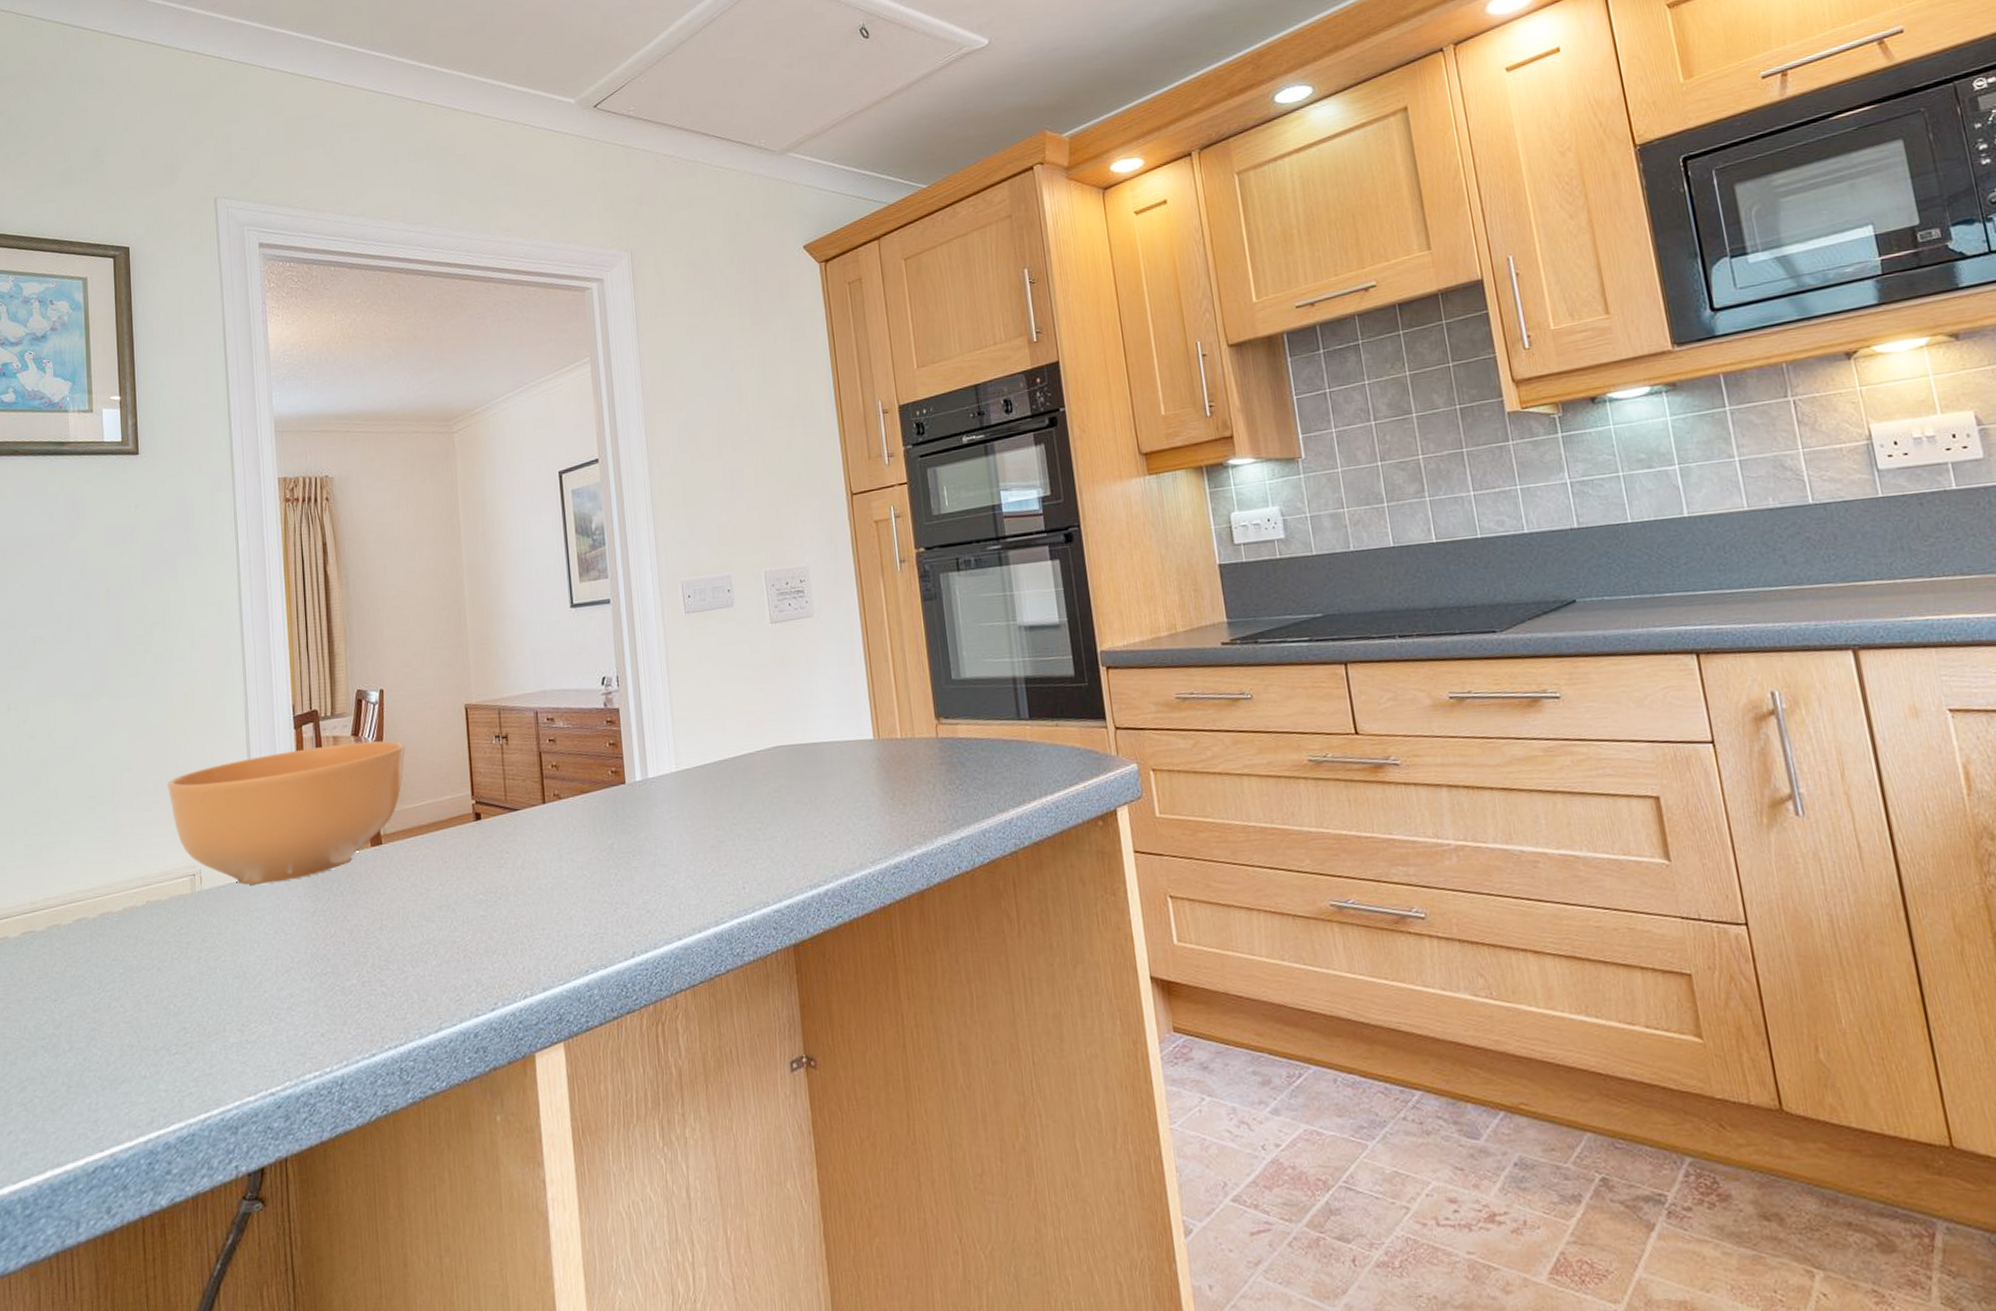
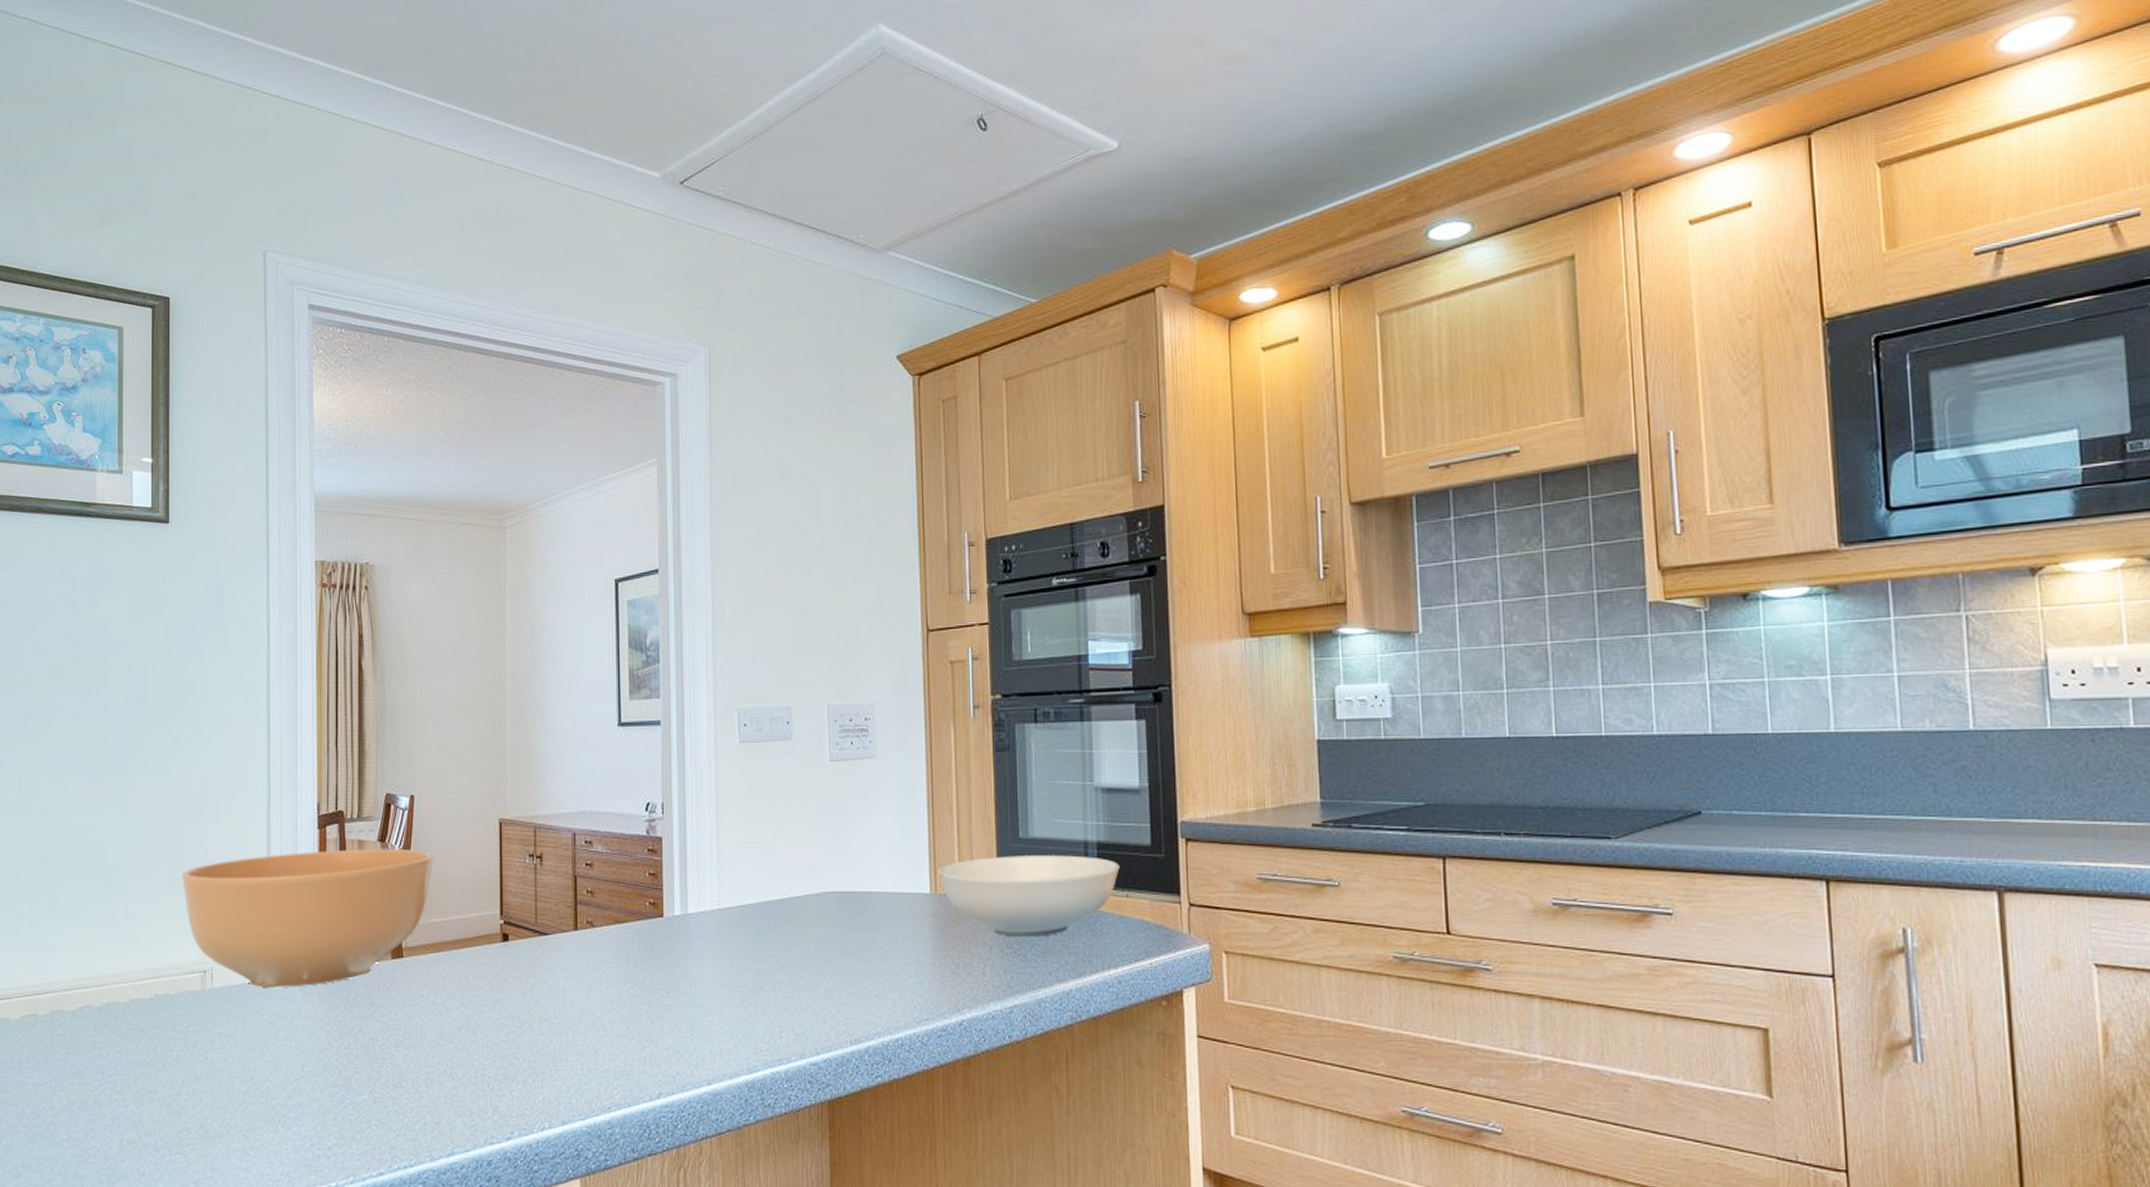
bowl: none [879,691,1048,773] -> present [938,855,1120,937]

